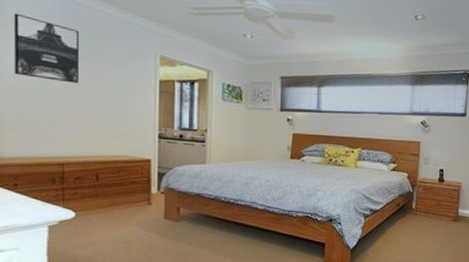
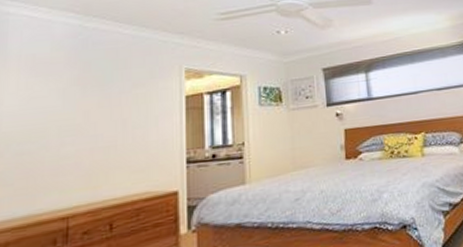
wall art: present [13,13,78,84] -> none [12,50,92,119]

